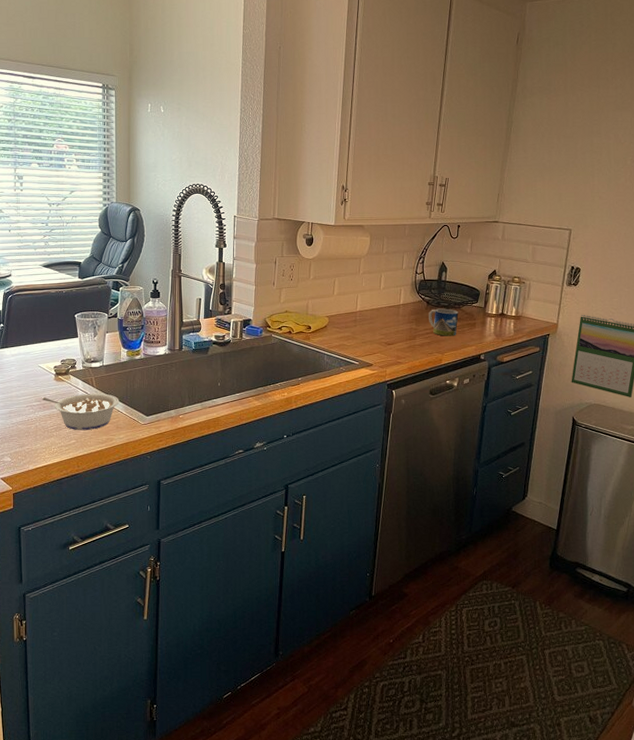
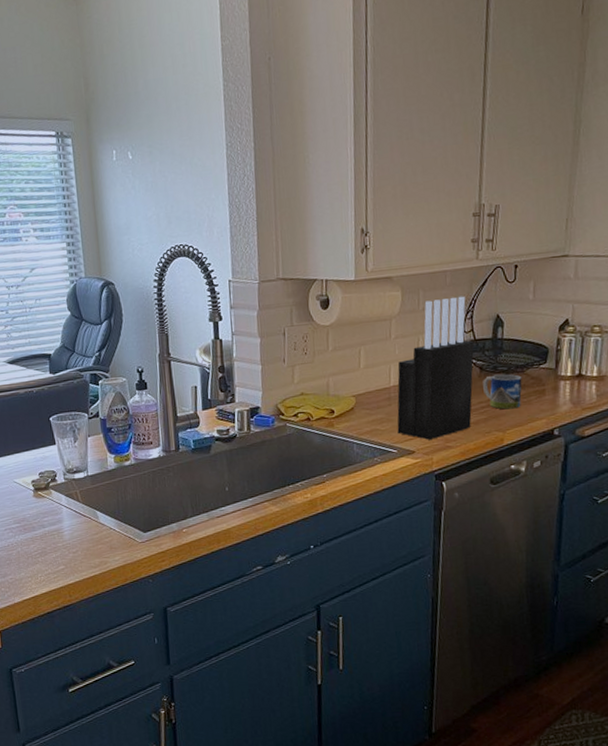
legume: present [41,393,119,431] -> none [21,509,111,555]
knife block: none [360,245,424,356] -> present [397,296,475,440]

